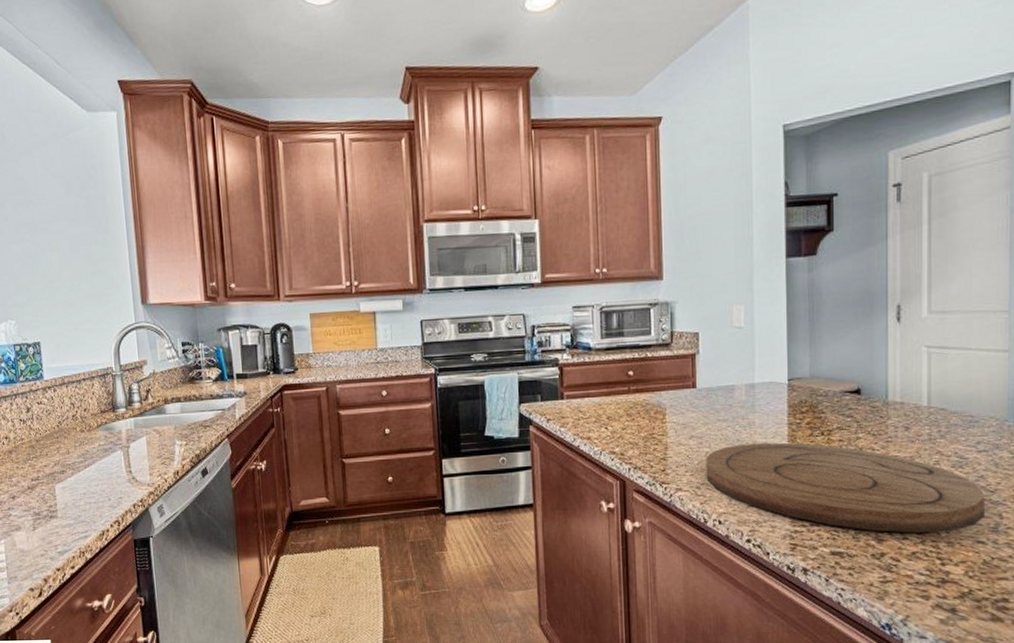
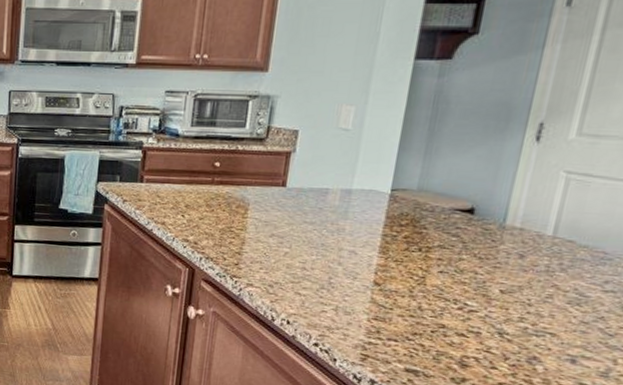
cutting board: present [705,442,985,533] -> none [281,249,601,369]

